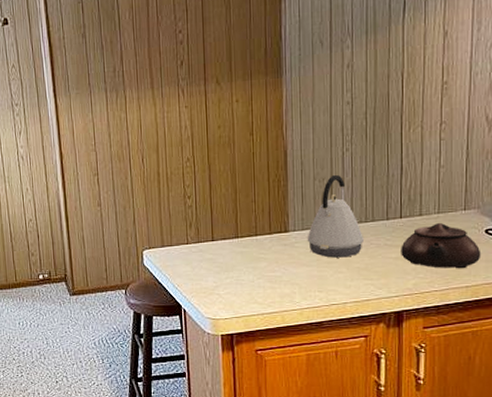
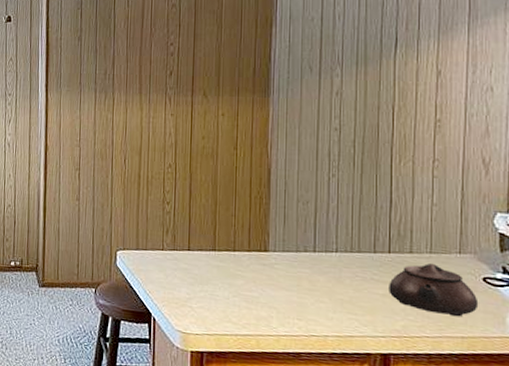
kettle: present [307,174,365,258] -> none [287,198,350,287]

